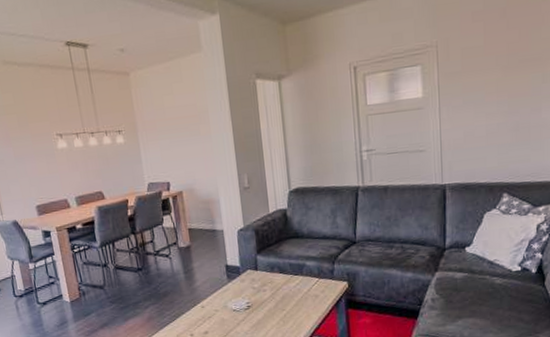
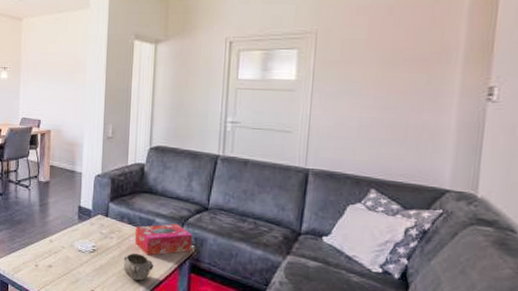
decorative bowl: none [280,300,312,327] -> present [123,253,154,281]
tissue box: none [286,263,346,300] -> present [134,223,193,256]

